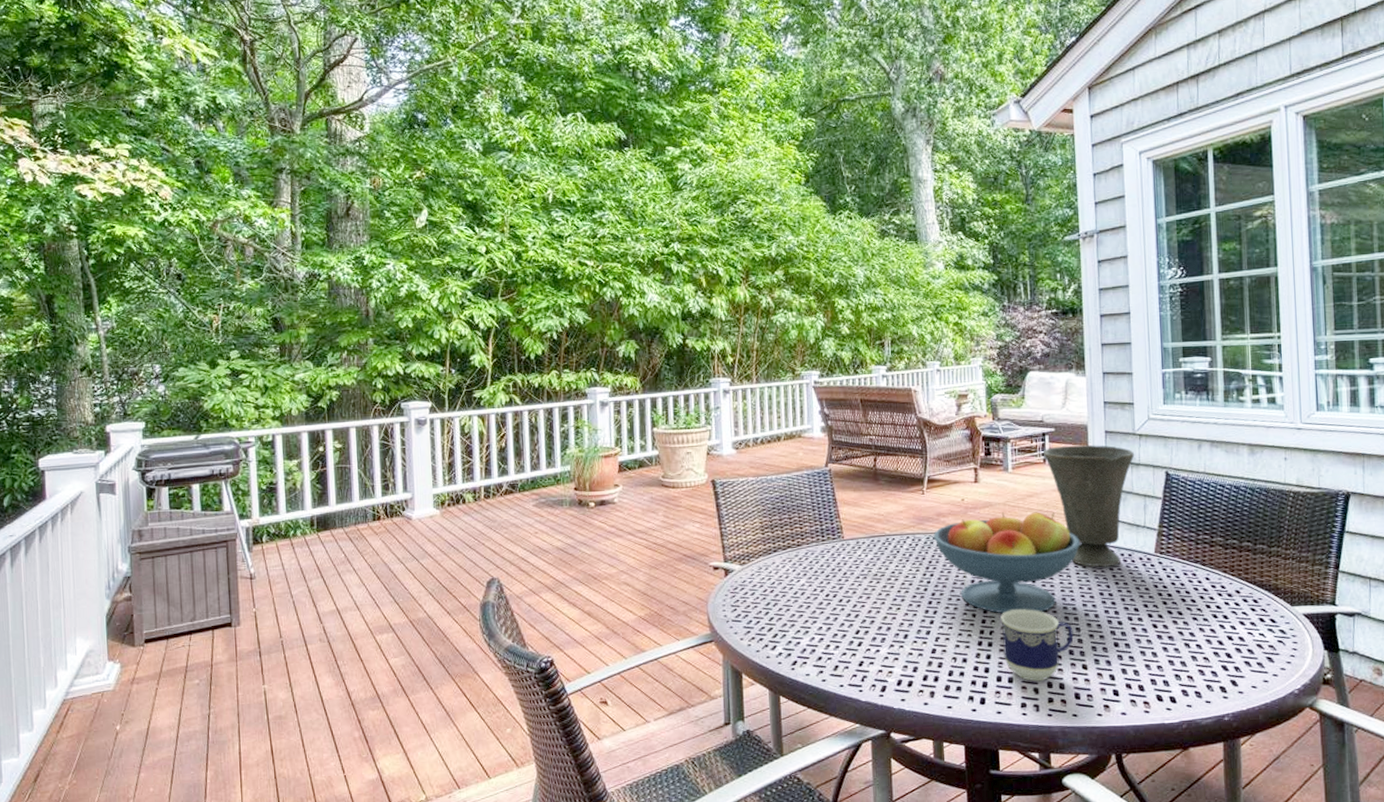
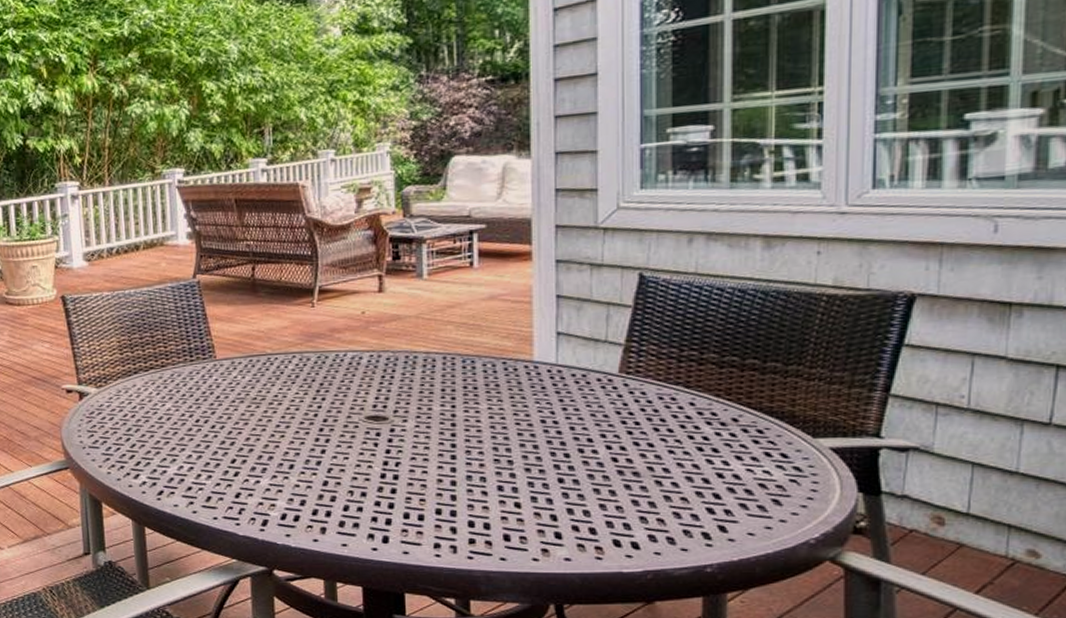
fruit bowl: present [933,512,1081,614] -> none [325,325,517,443]
cup: present [1000,609,1074,682] -> none [409,438,504,520]
vase: present [1042,444,1135,567] -> none [469,243,597,390]

